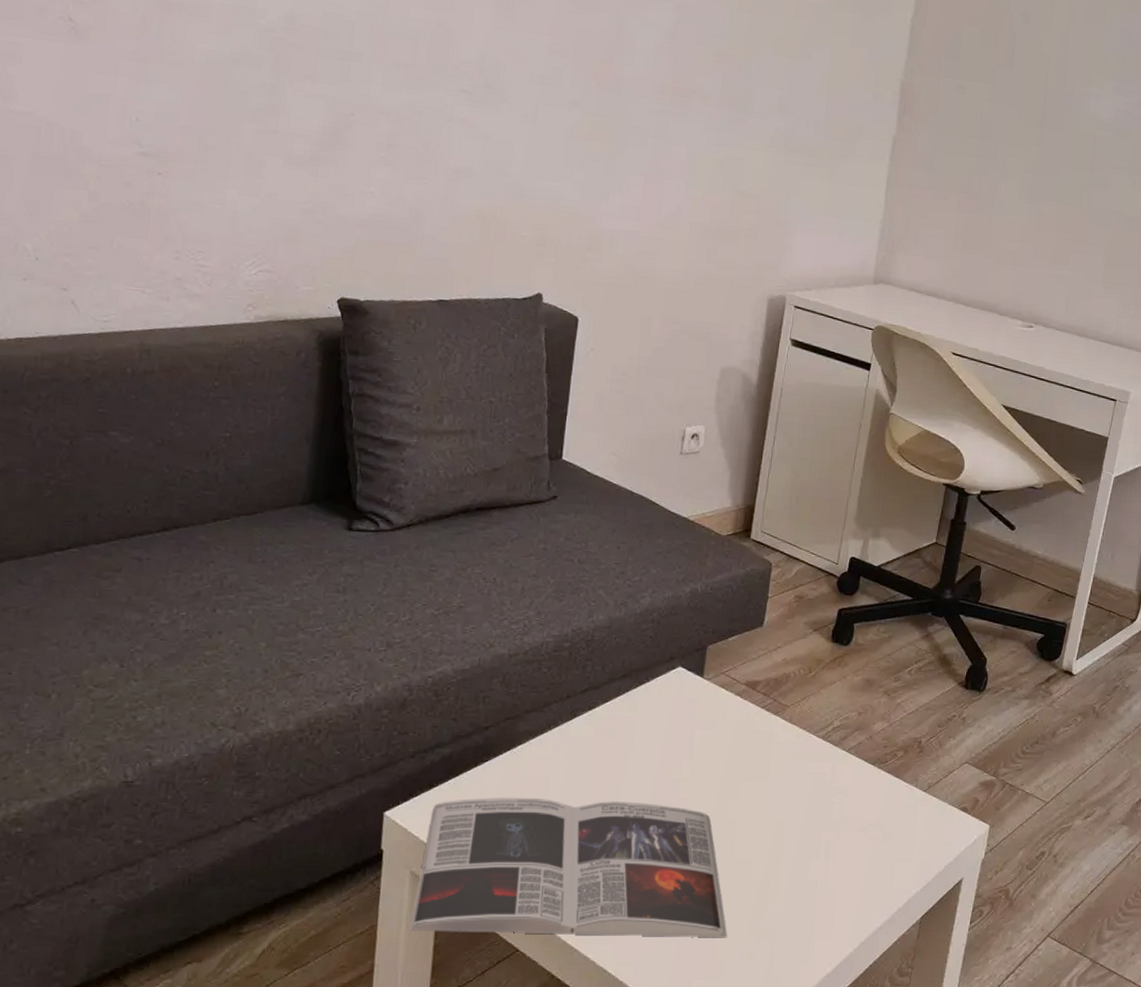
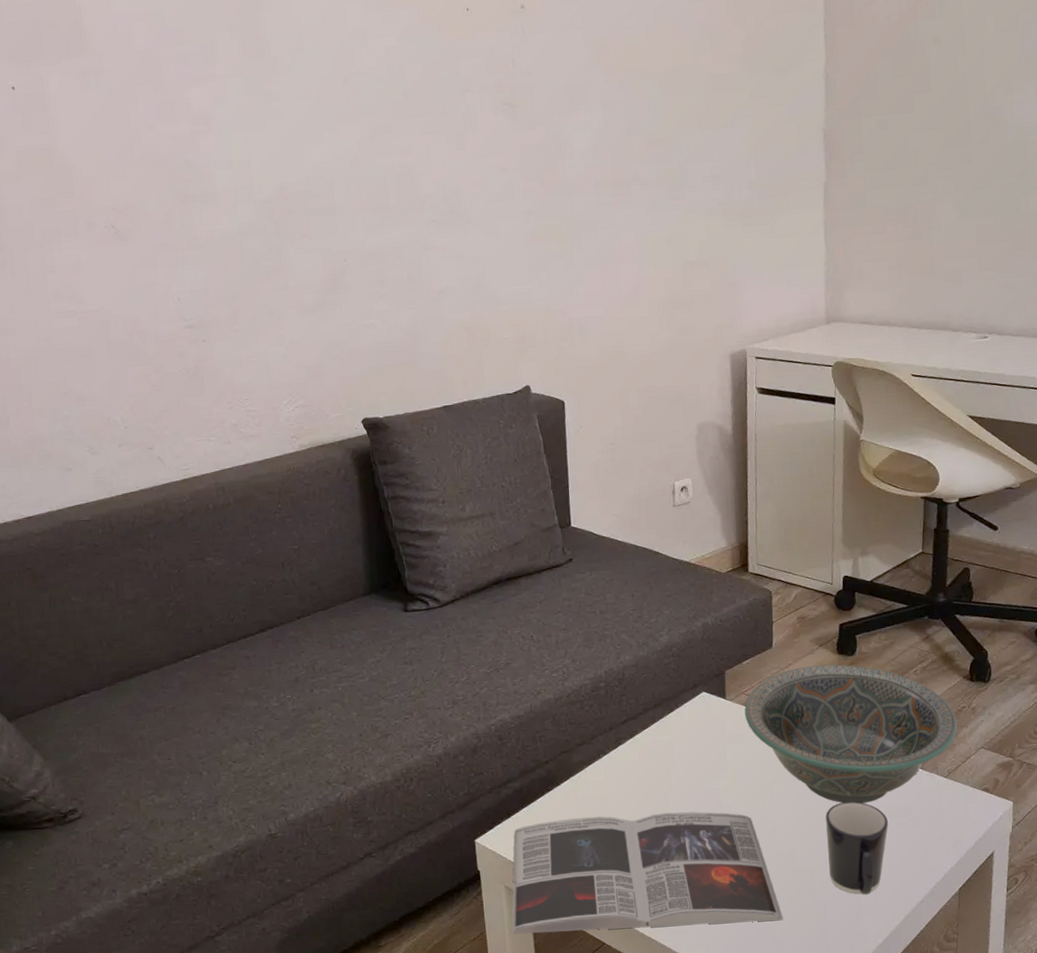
decorative bowl: none [721,651,945,812] -> present [744,664,958,804]
mug: none [786,809,857,916] -> present [826,801,888,895]

